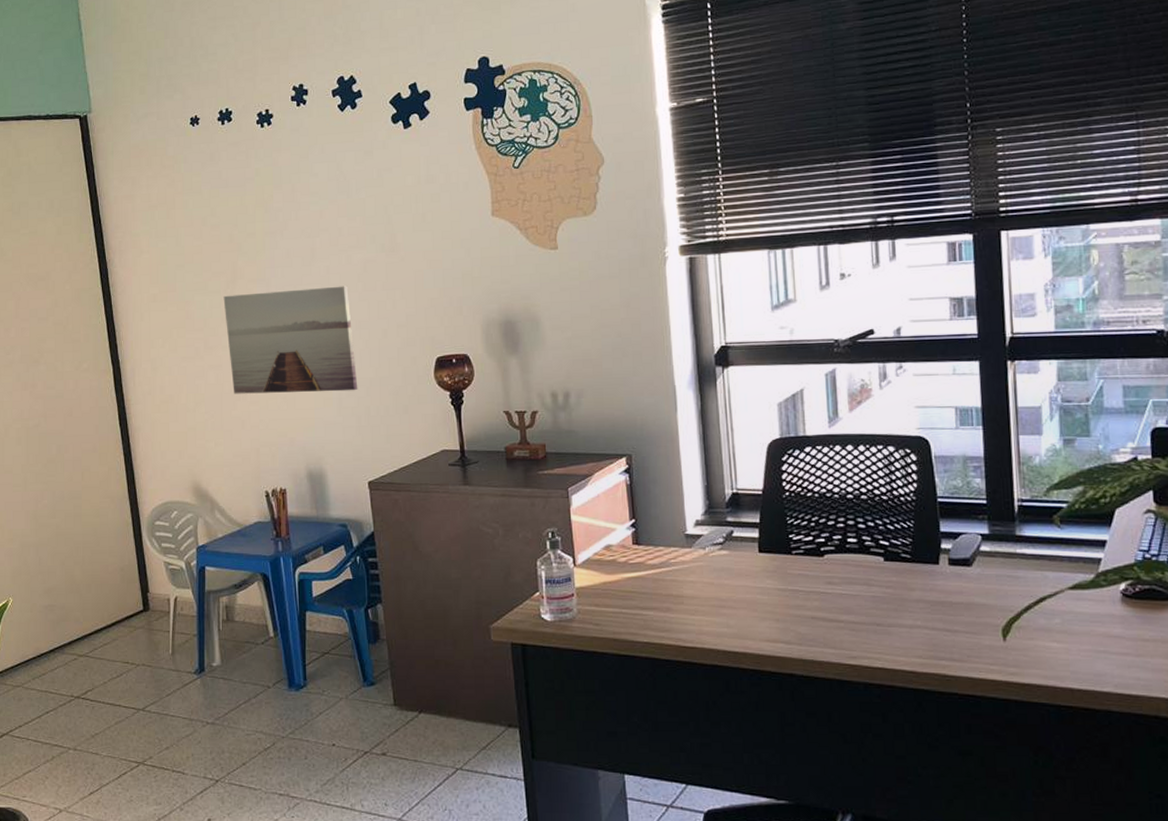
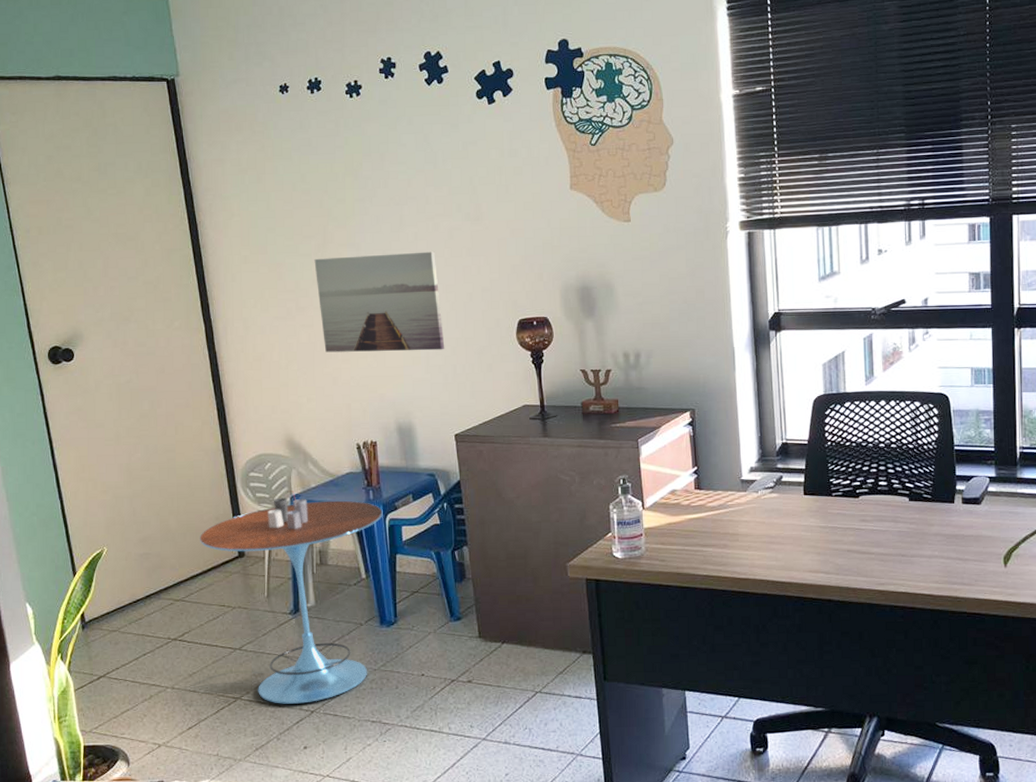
side table: none [104,541,292,772] -> present [200,491,383,704]

